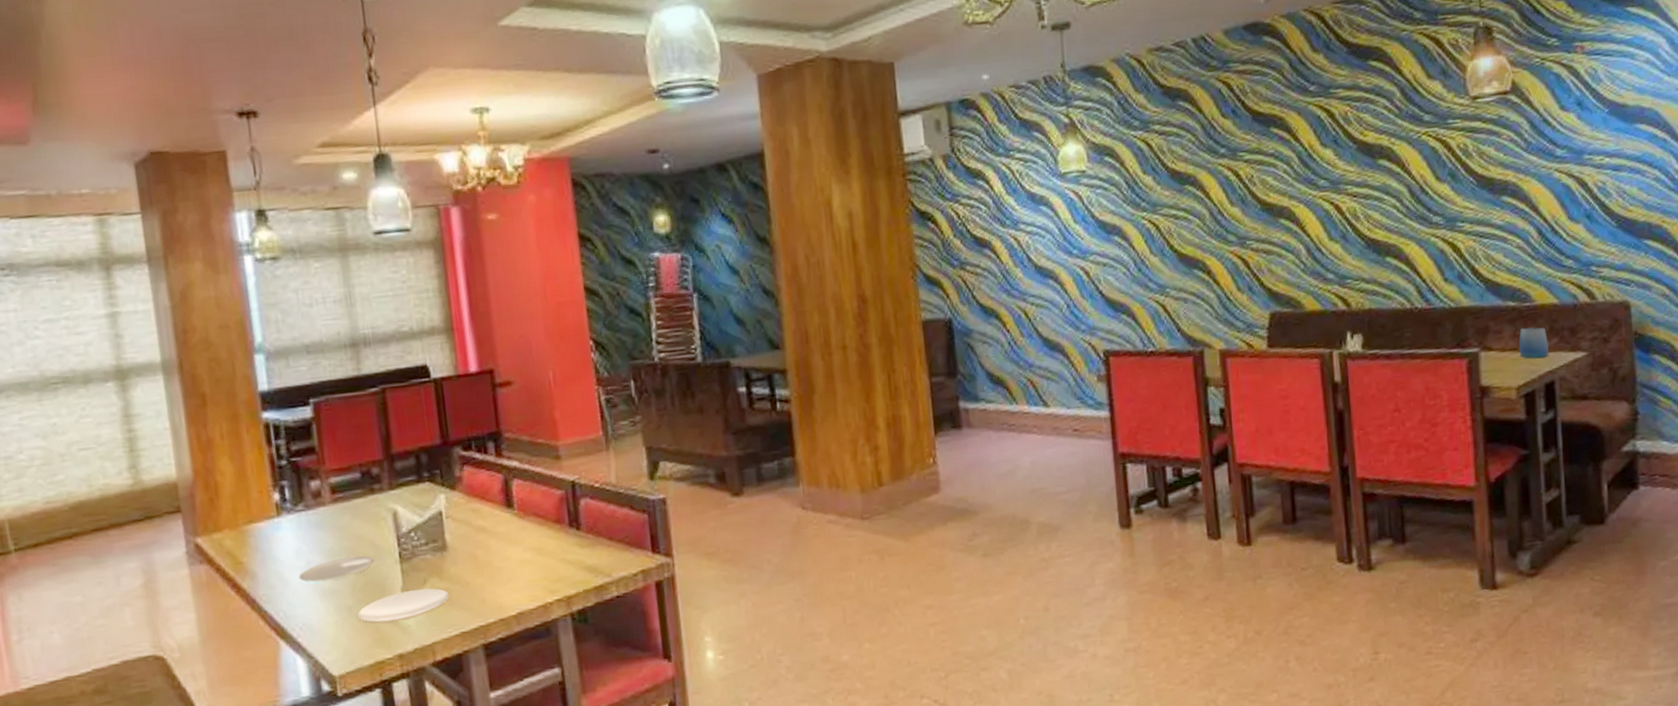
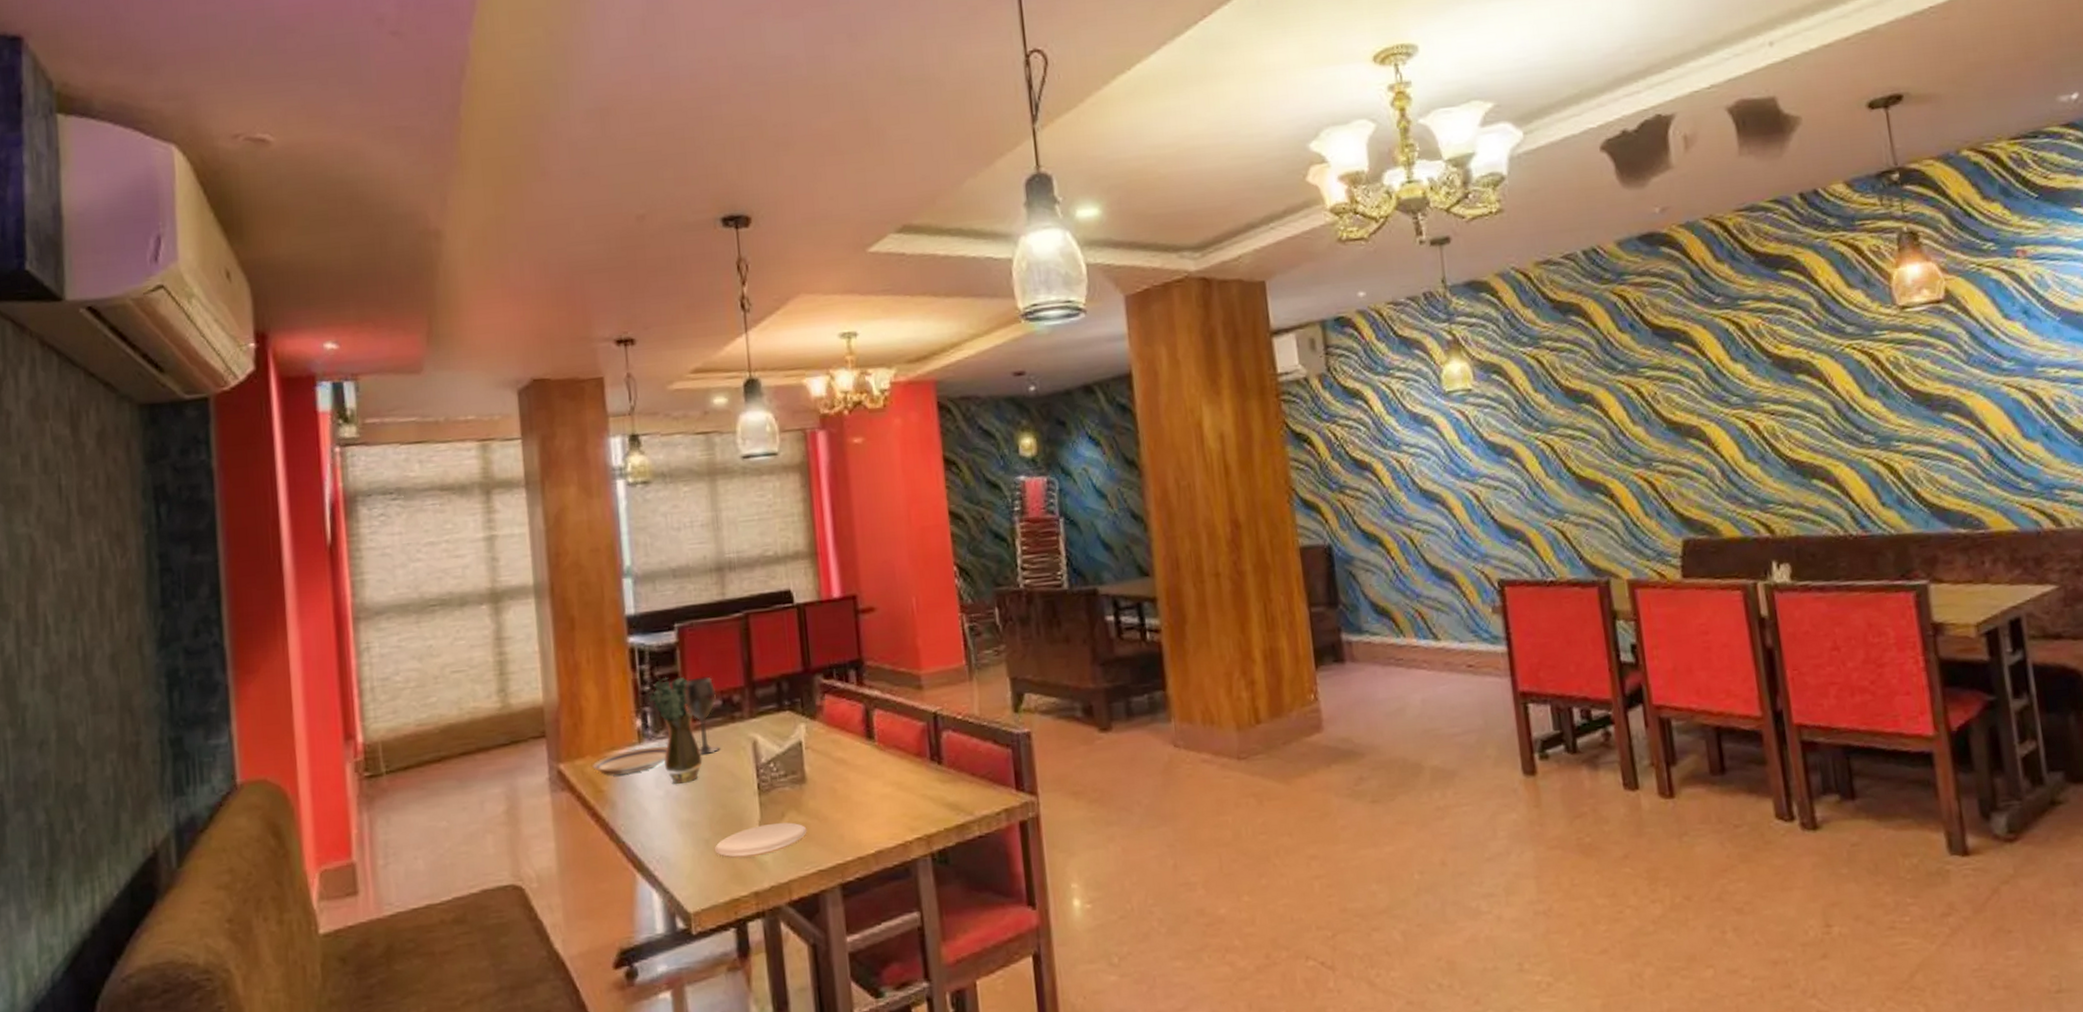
plate: none [230,518,307,548] -> present [592,746,668,775]
vase: none [286,448,343,555] -> present [649,674,703,784]
plate: present [298,555,375,583] -> none [657,786,733,814]
wine glass: none [322,450,360,526] -> present [684,676,720,755]
cup: present [1518,327,1549,360] -> none [1974,557,2011,594]

